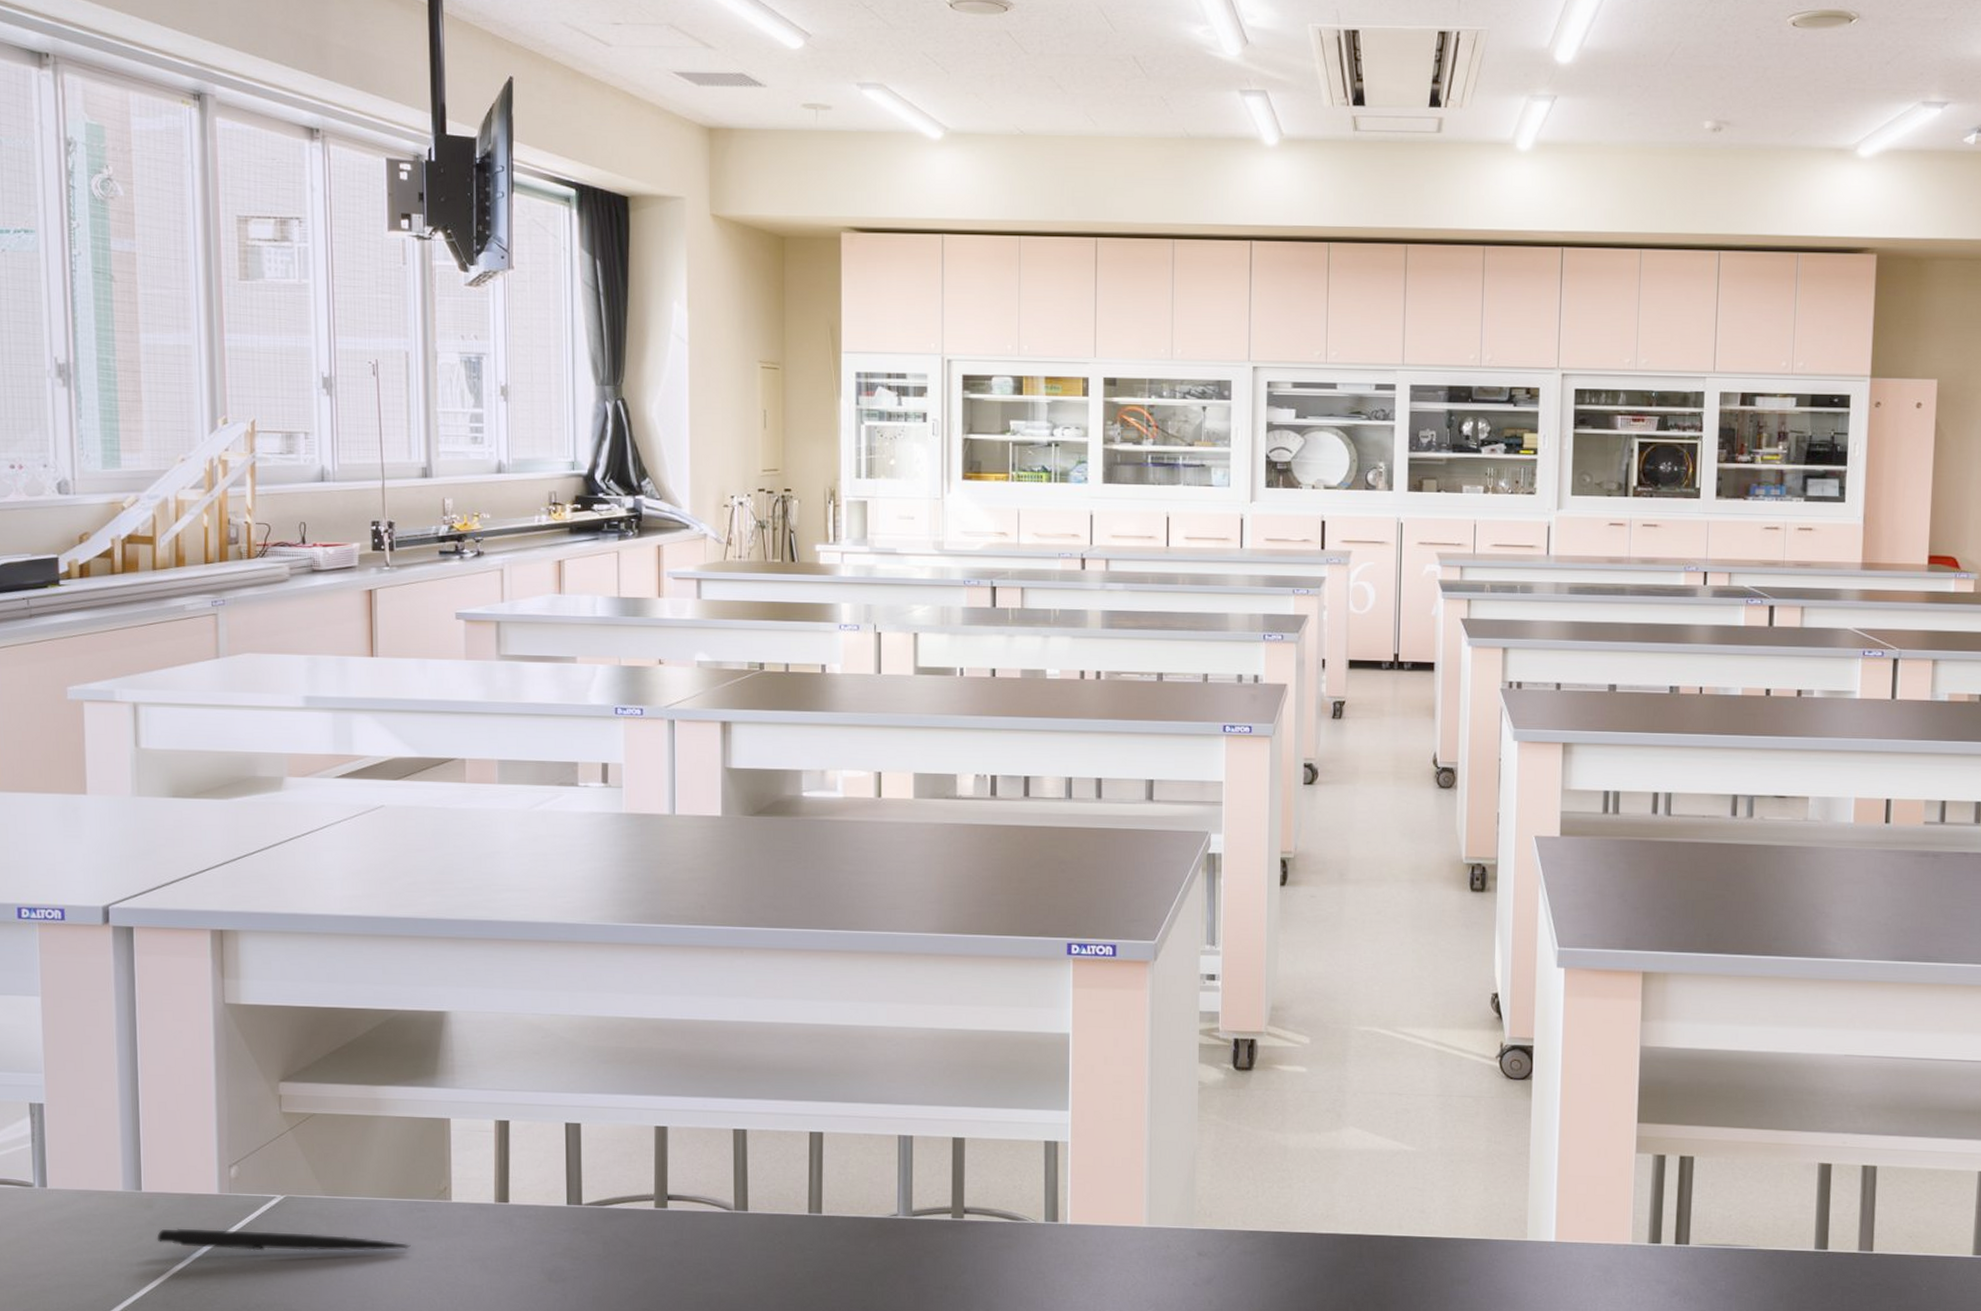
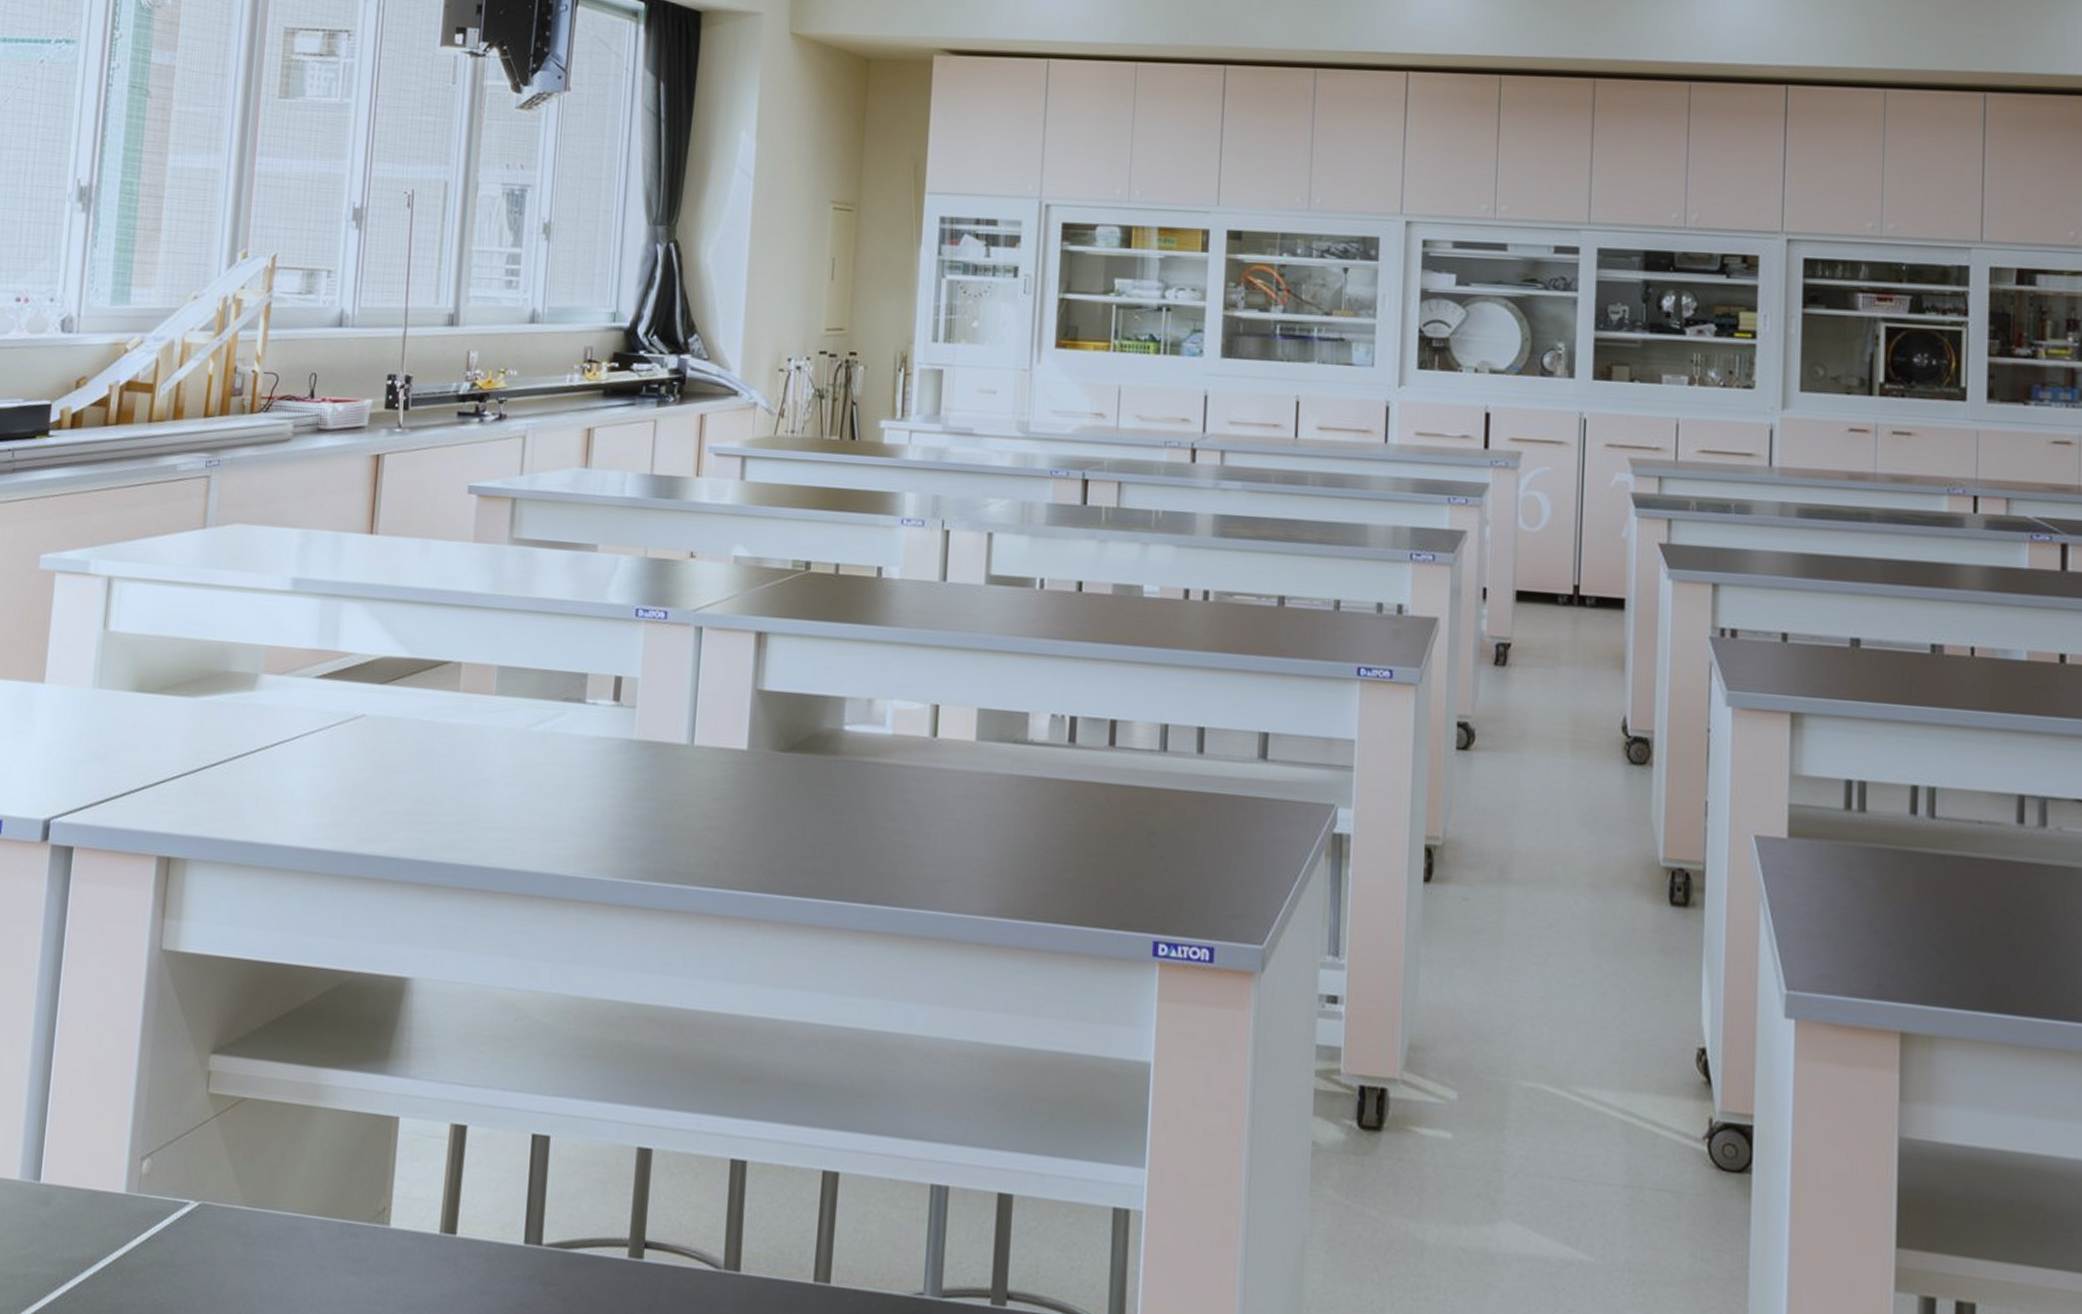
pen: present [156,1228,411,1251] -> none [49,1233,336,1287]

